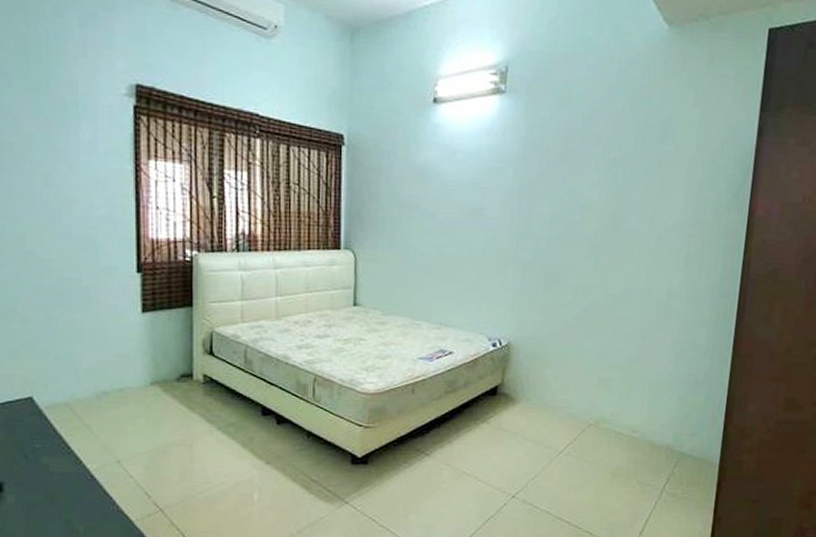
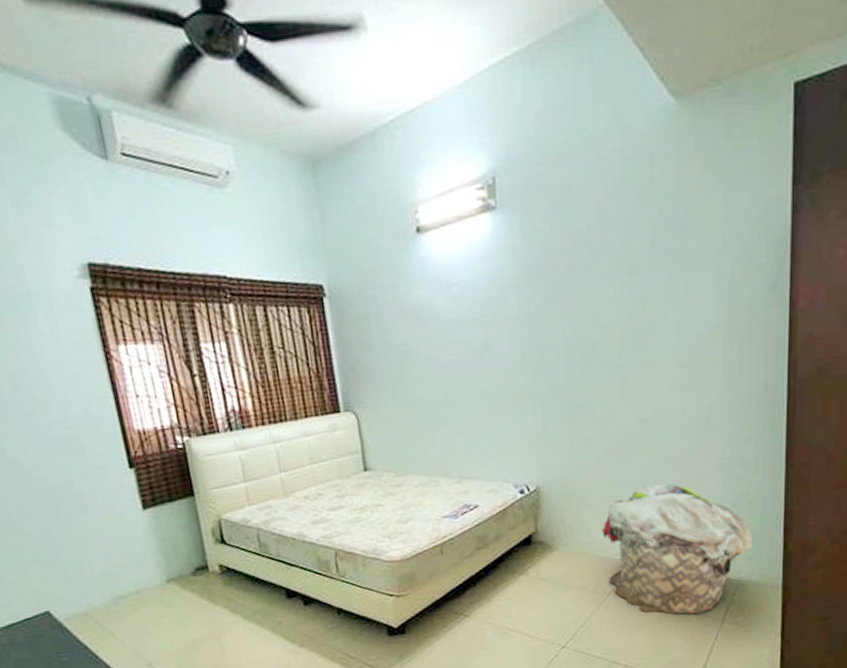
laundry basket: none [562,354,697,482] -> present [602,484,753,615]

